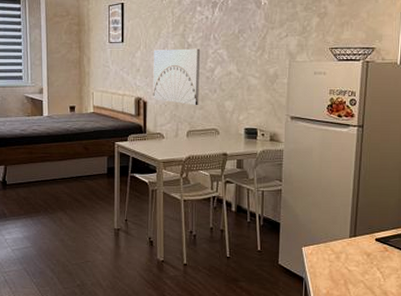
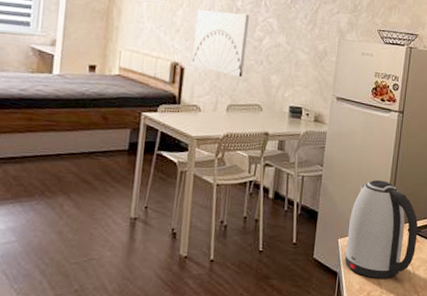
kettle: none [310,193,387,285] -> present [345,180,418,278]

